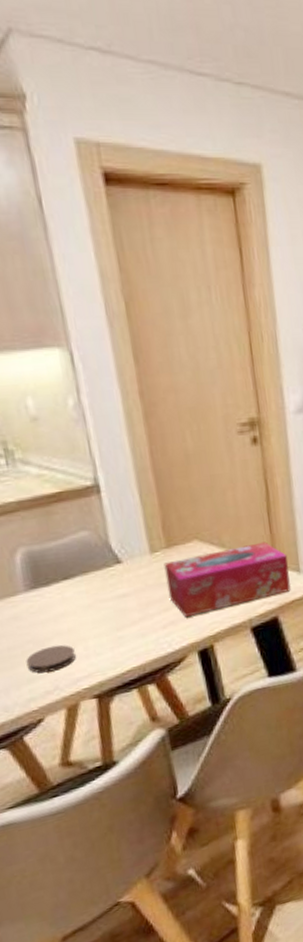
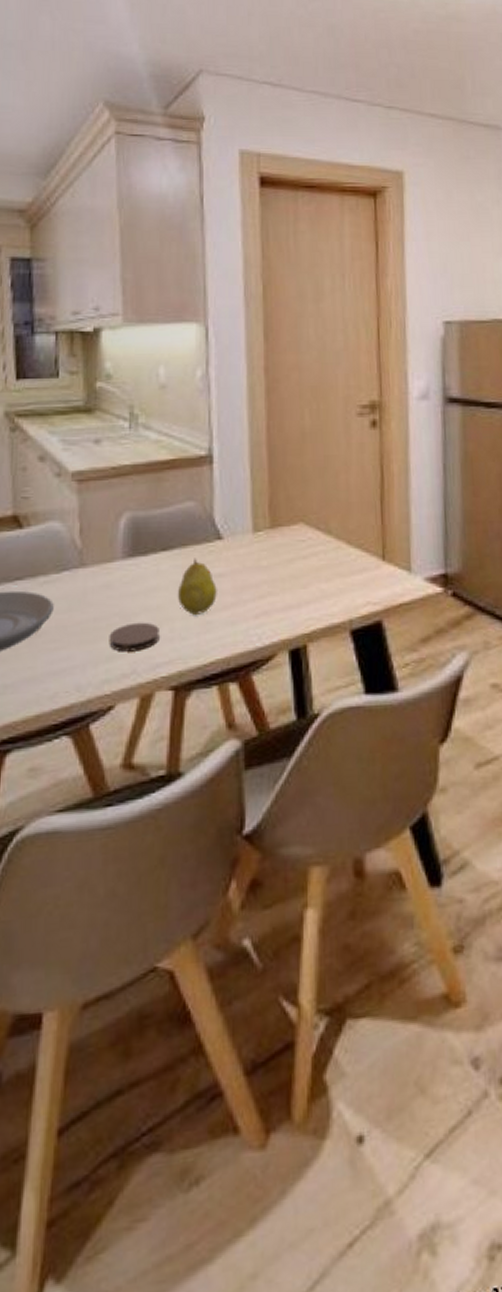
fruit: none [85,582,125,634] -> present [177,558,217,616]
tissue box: present [163,541,291,617] -> none [265,532,400,608]

